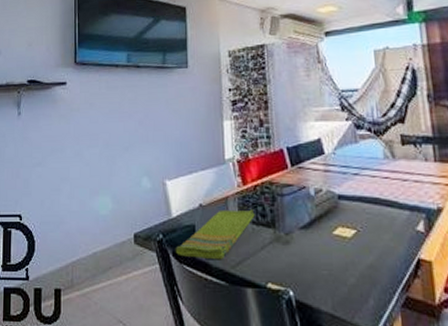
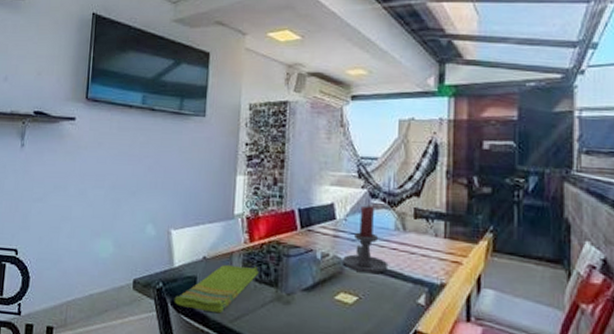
candle holder: none [336,137,383,205] -> present [343,205,389,274]

